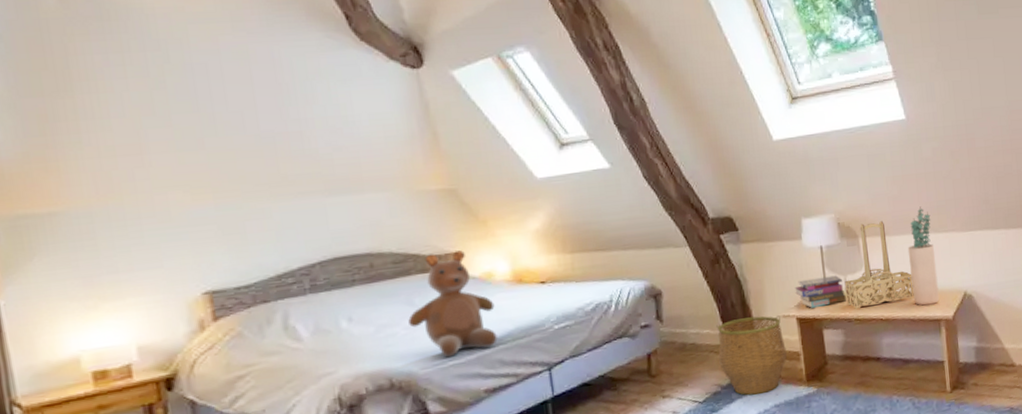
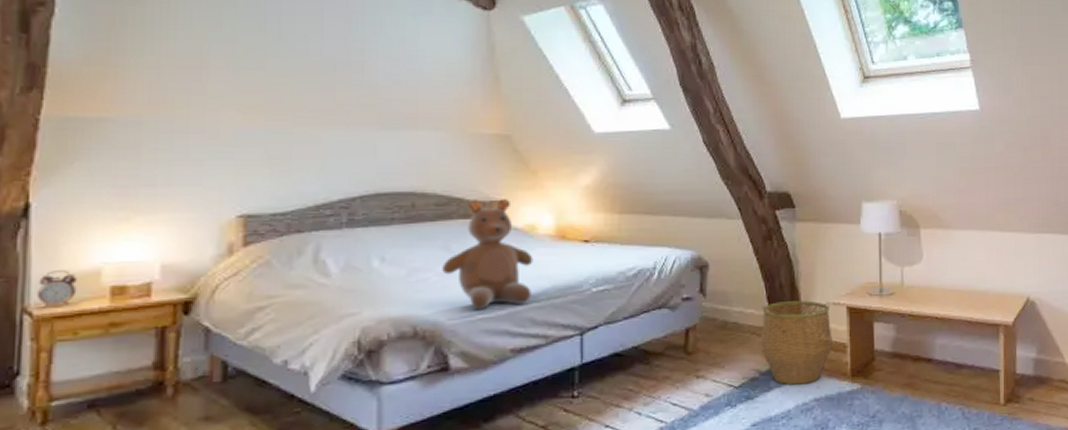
alarm clock: none [21,361,61,399] -> present [38,270,77,308]
books: present [795,275,846,308] -> none [848,265,901,298]
decorative basket: present [844,221,914,309] -> none [901,213,973,304]
vase: present [907,206,940,306] -> none [970,202,1000,308]

